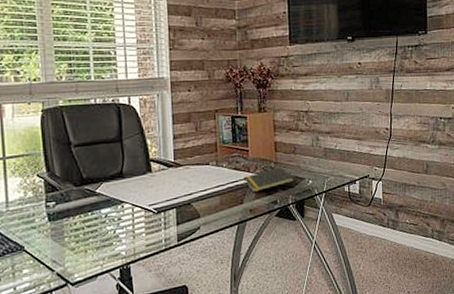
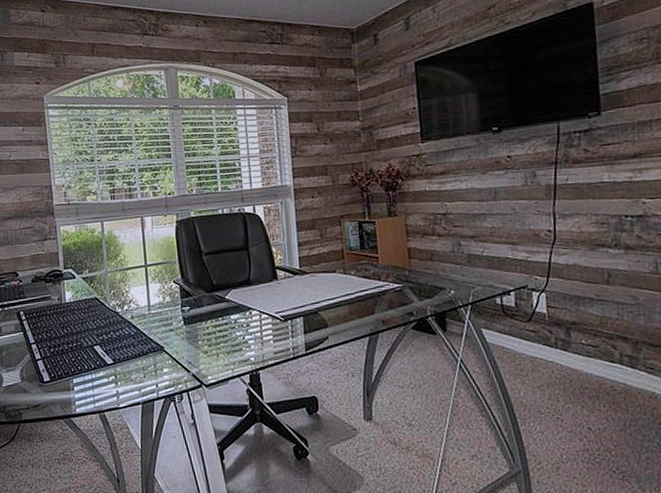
notepad: present [243,167,295,192] -> none [373,275,434,302]

